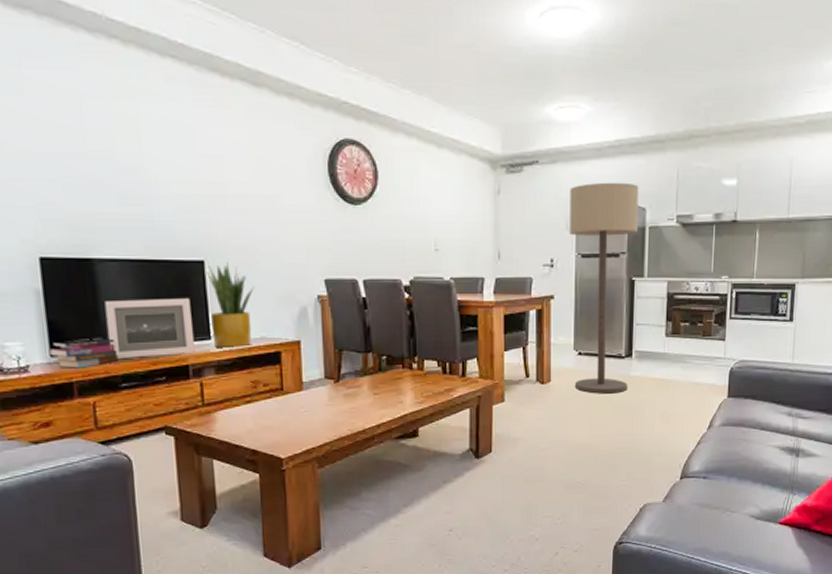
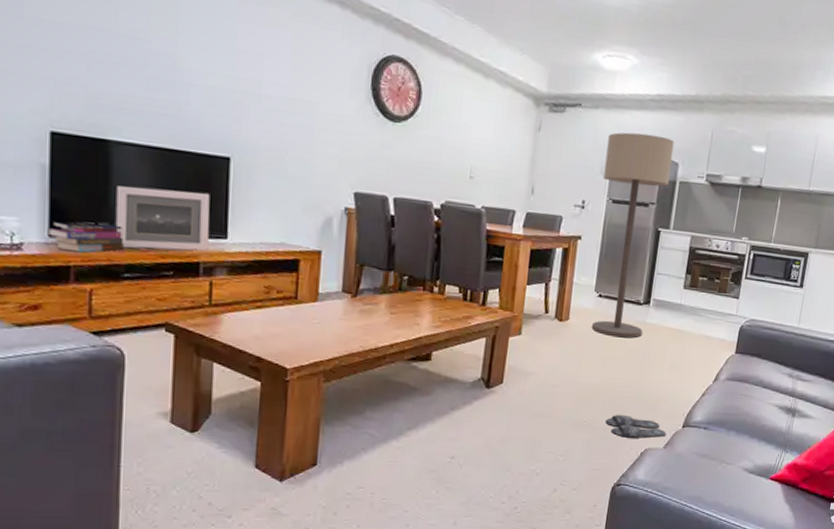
planter: present [204,261,254,349] -> none [229,161,280,251]
slippers: none [600,471,664,495] -> present [605,414,667,438]

